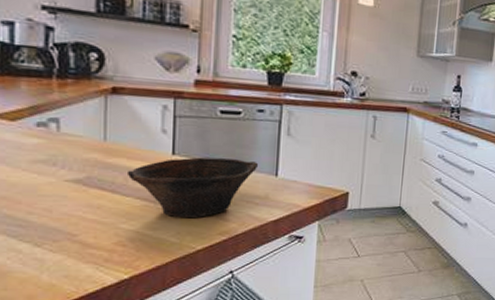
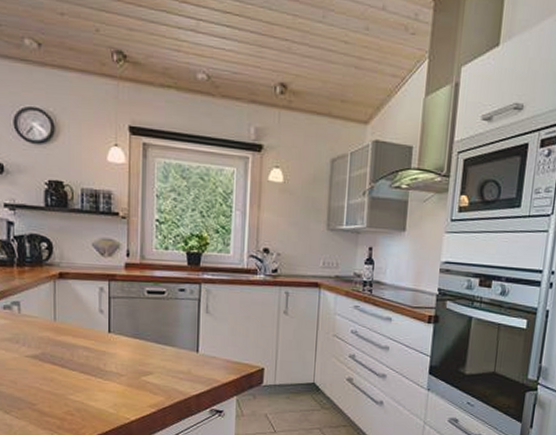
bowl: present [126,157,259,218] -> none [72,335,182,391]

